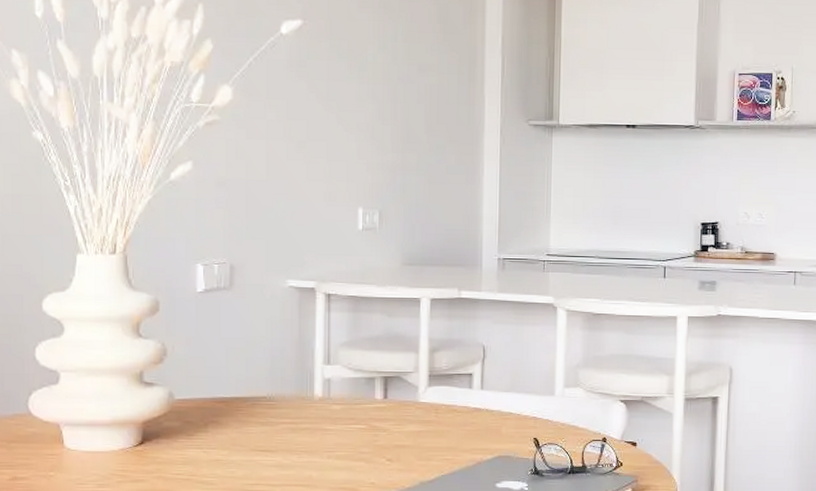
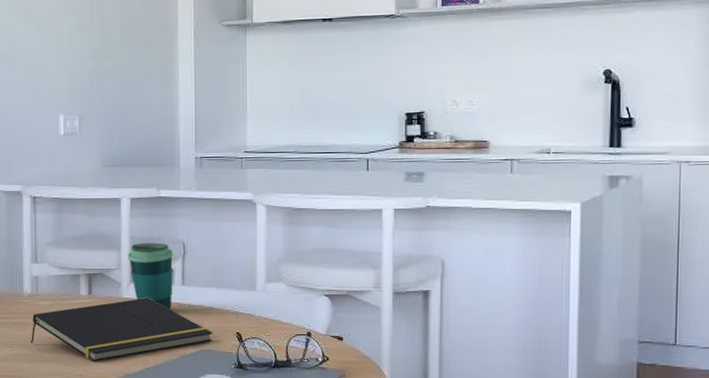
notepad: none [320,402,511,470] -> present [30,298,213,362]
cup: none [426,345,474,415] -> present [128,242,174,309]

